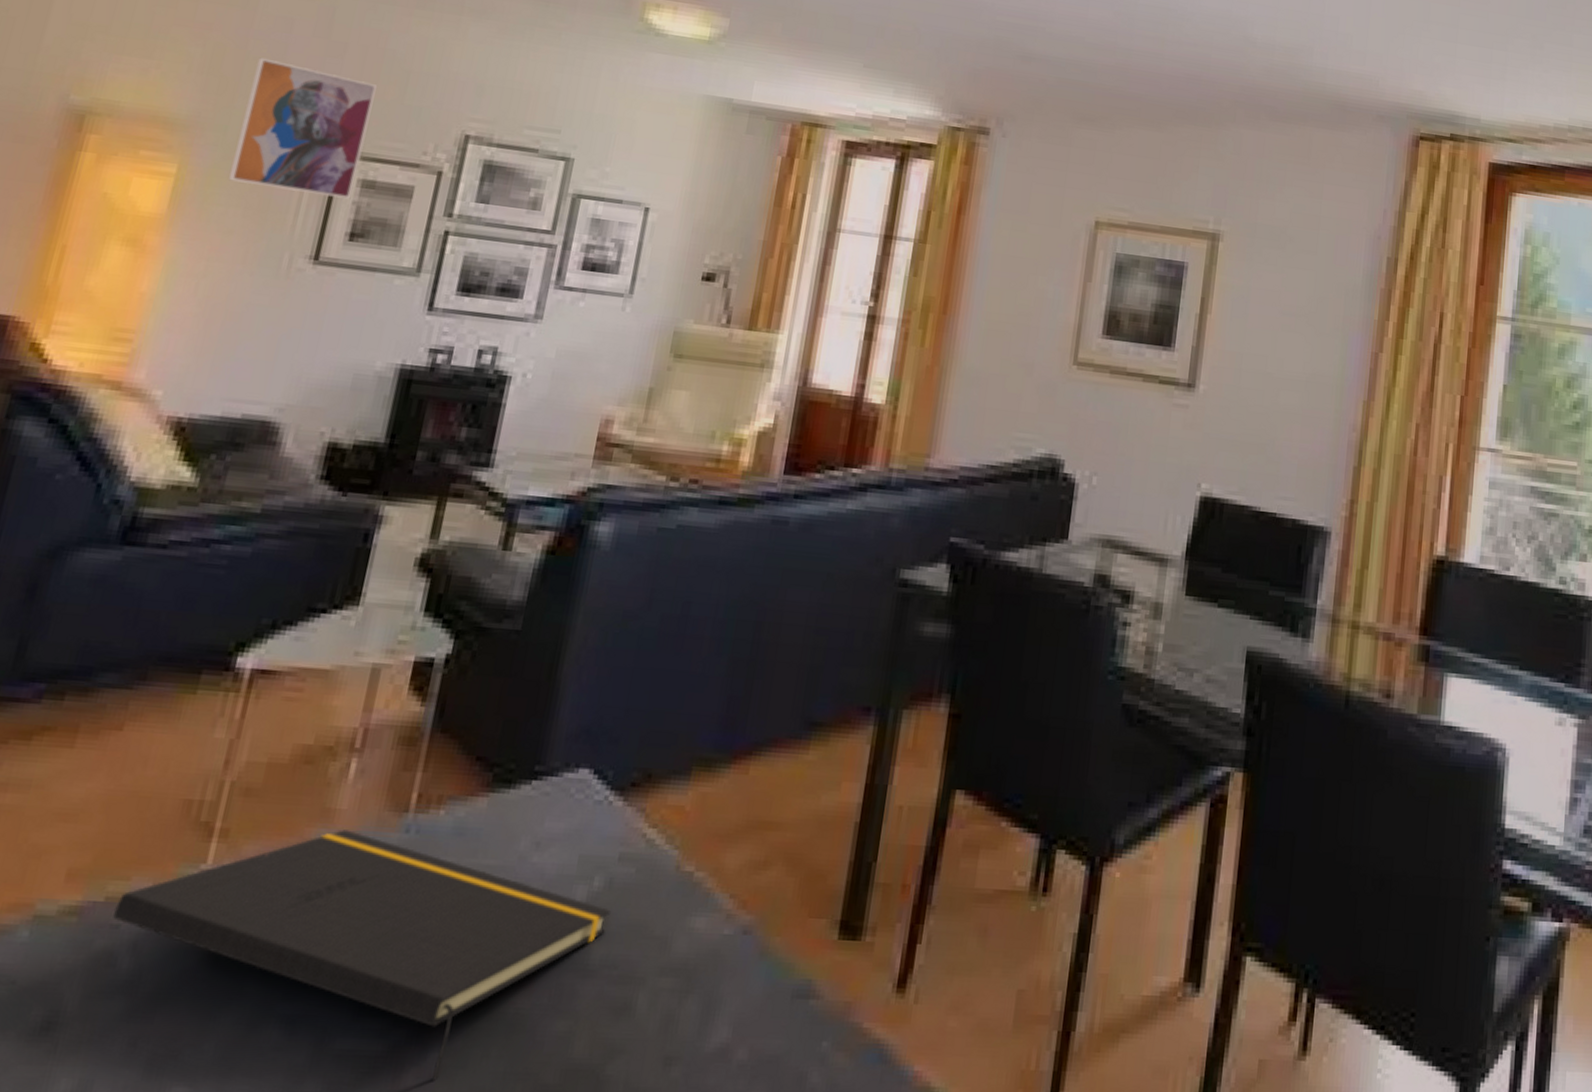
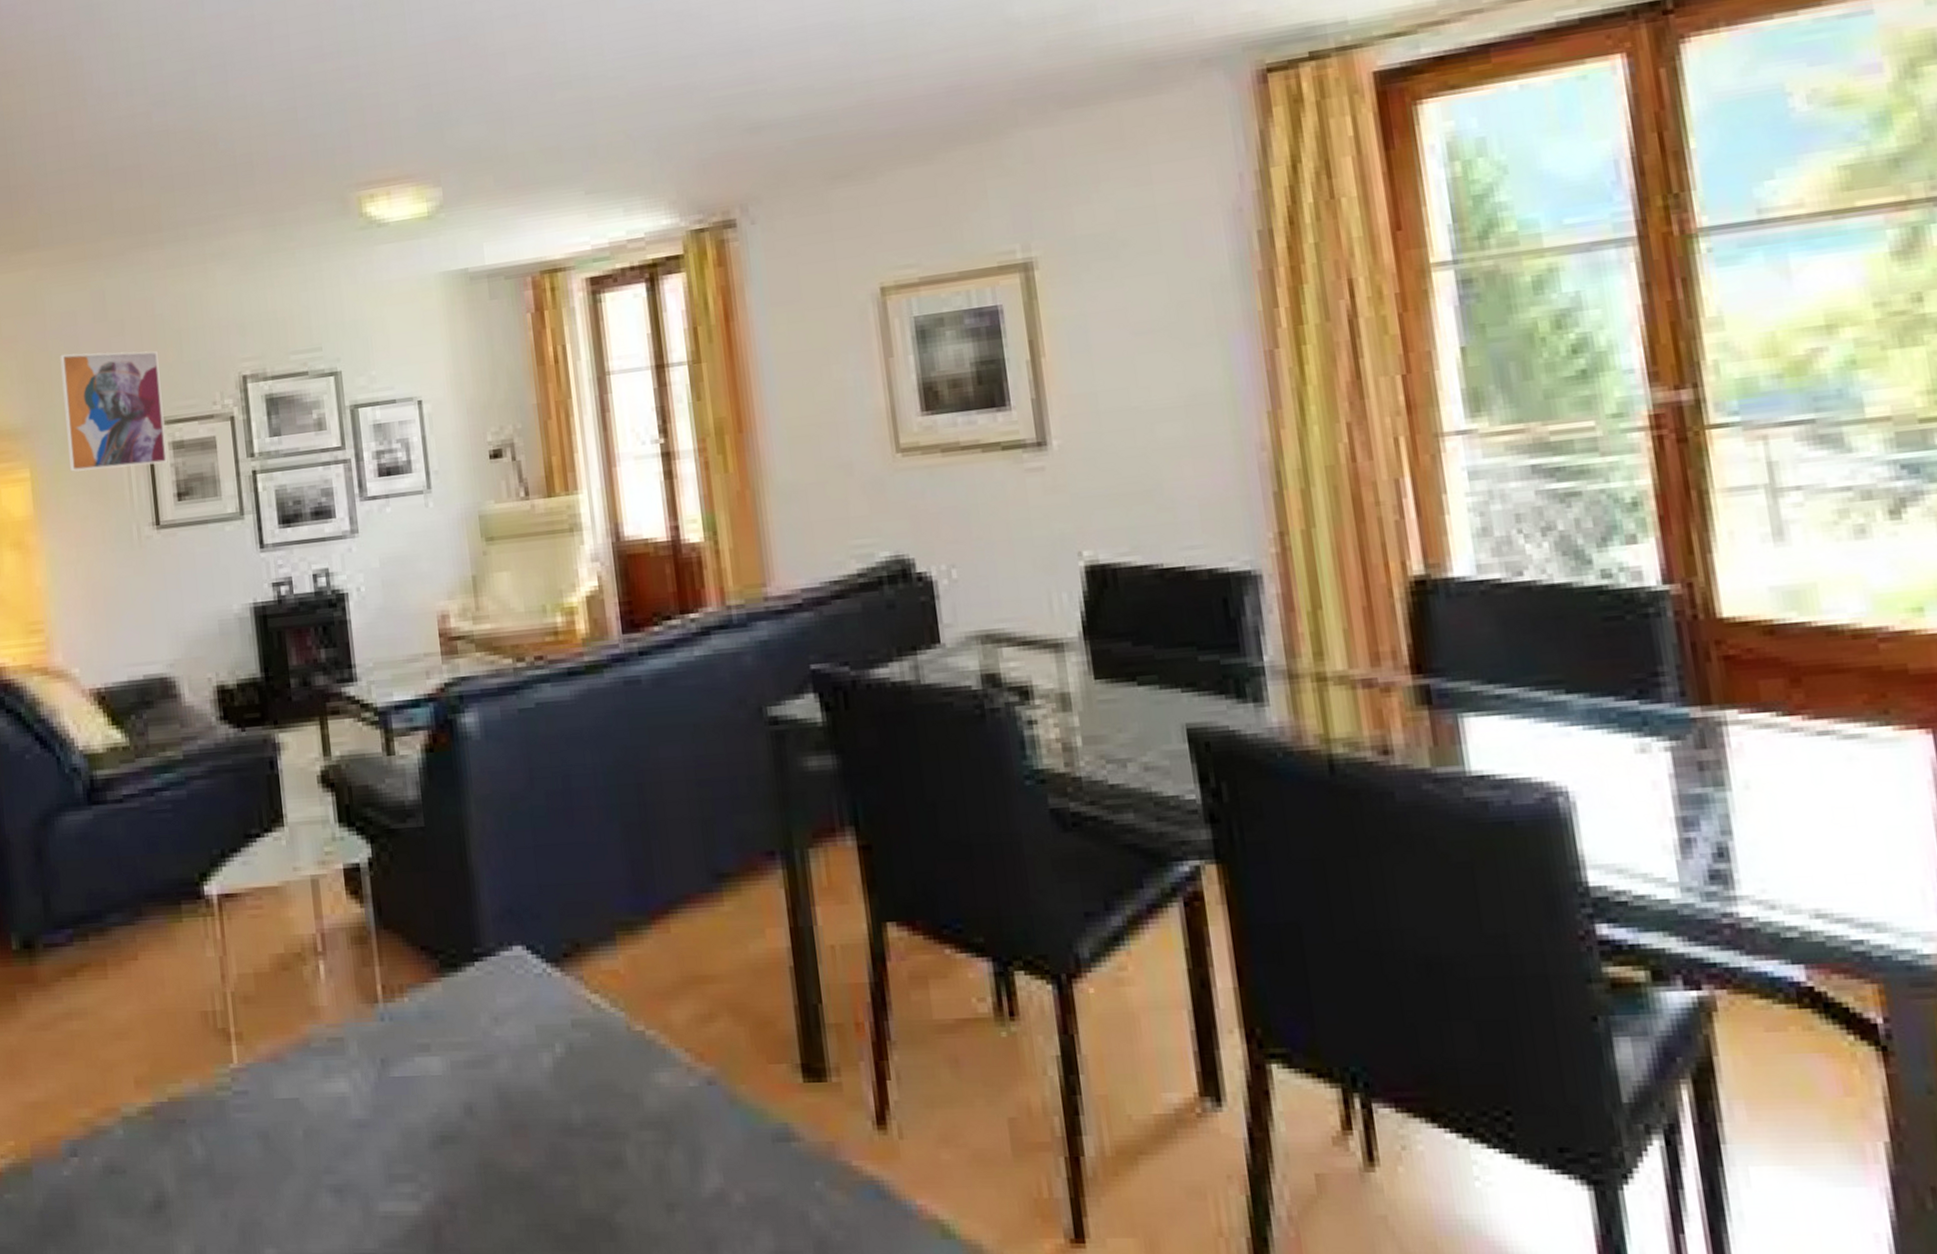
notepad: present [113,830,612,1082] -> none [177,1023,580,1236]

